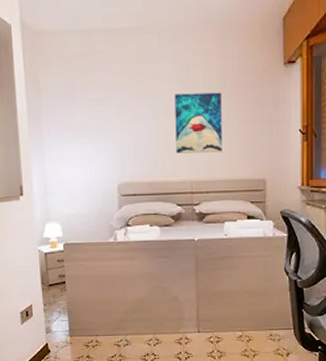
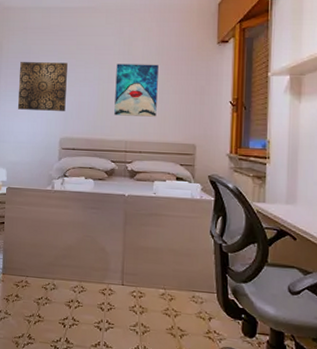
wall art: none [63,96,121,155] -> present [18,62,68,111]

